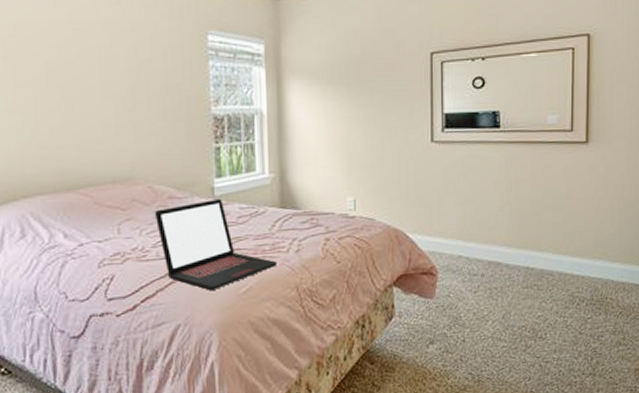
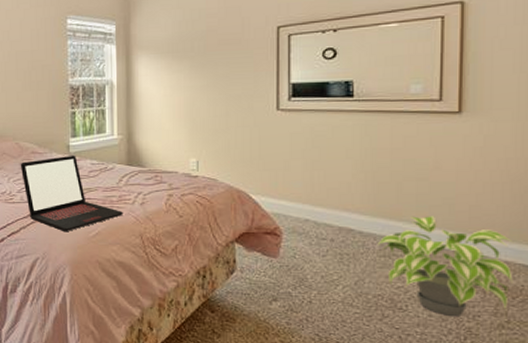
plant: none [522,244,628,339] -> present [378,216,514,316]

